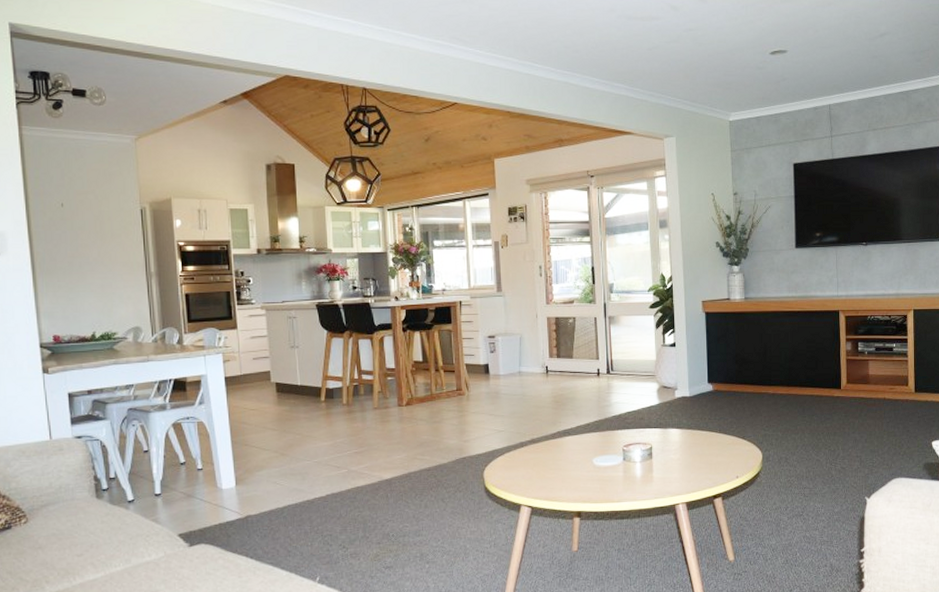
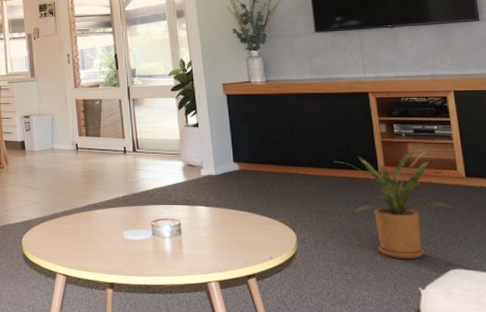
house plant: none [802,365,900,471] -> present [334,147,451,259]

